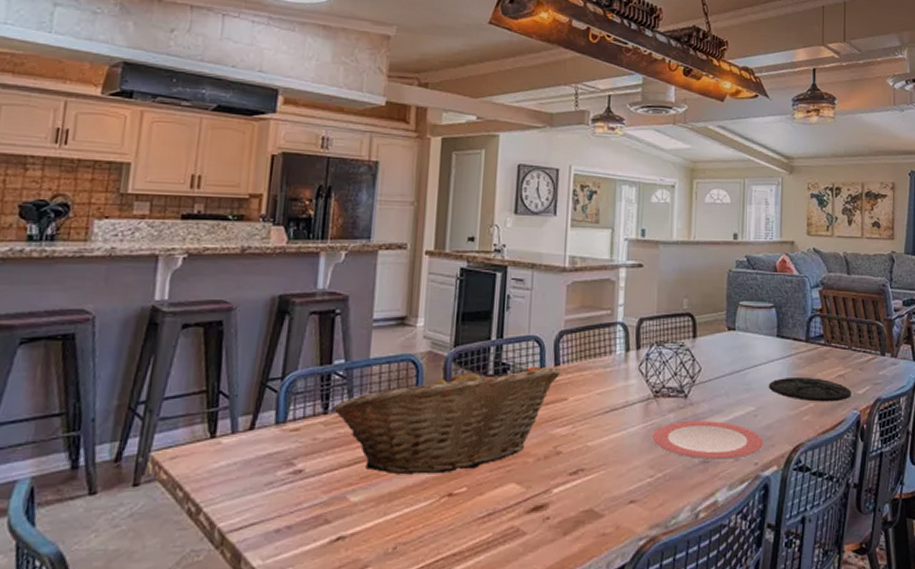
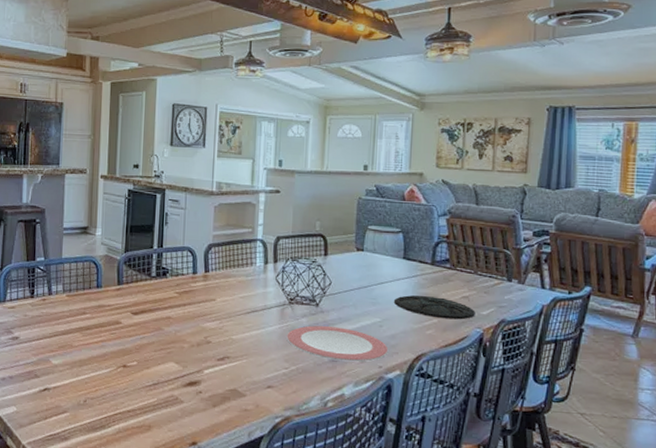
fruit basket: present [332,366,561,475] -> none [37,268,210,350]

